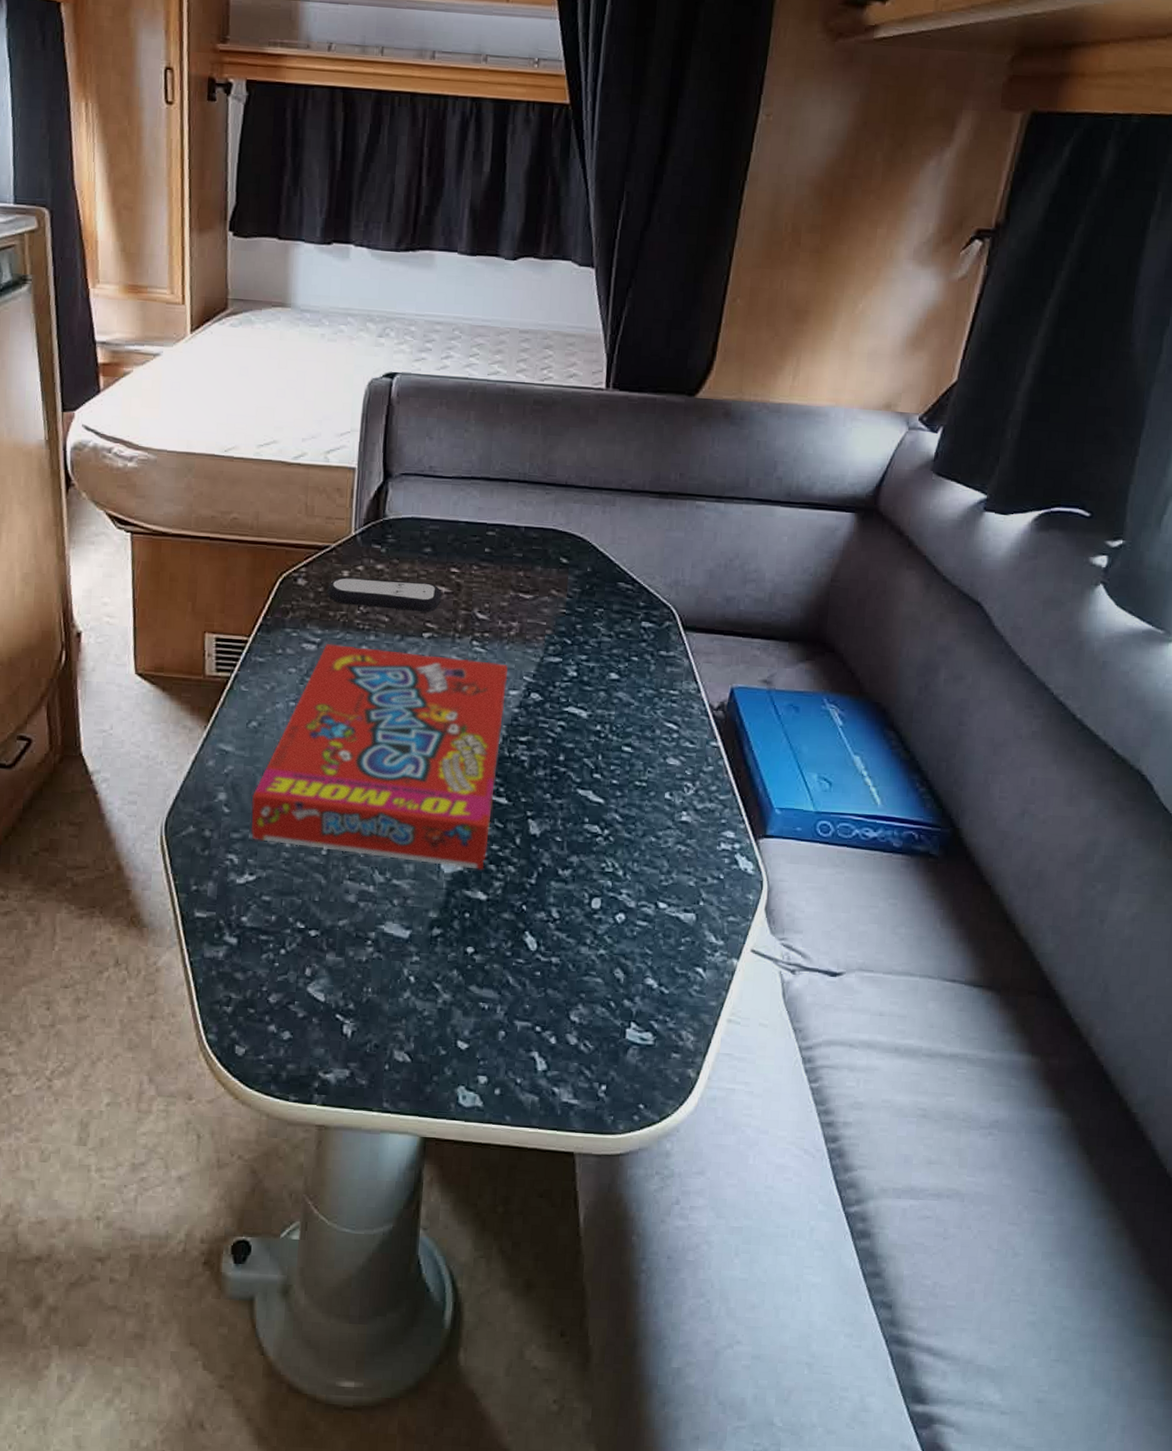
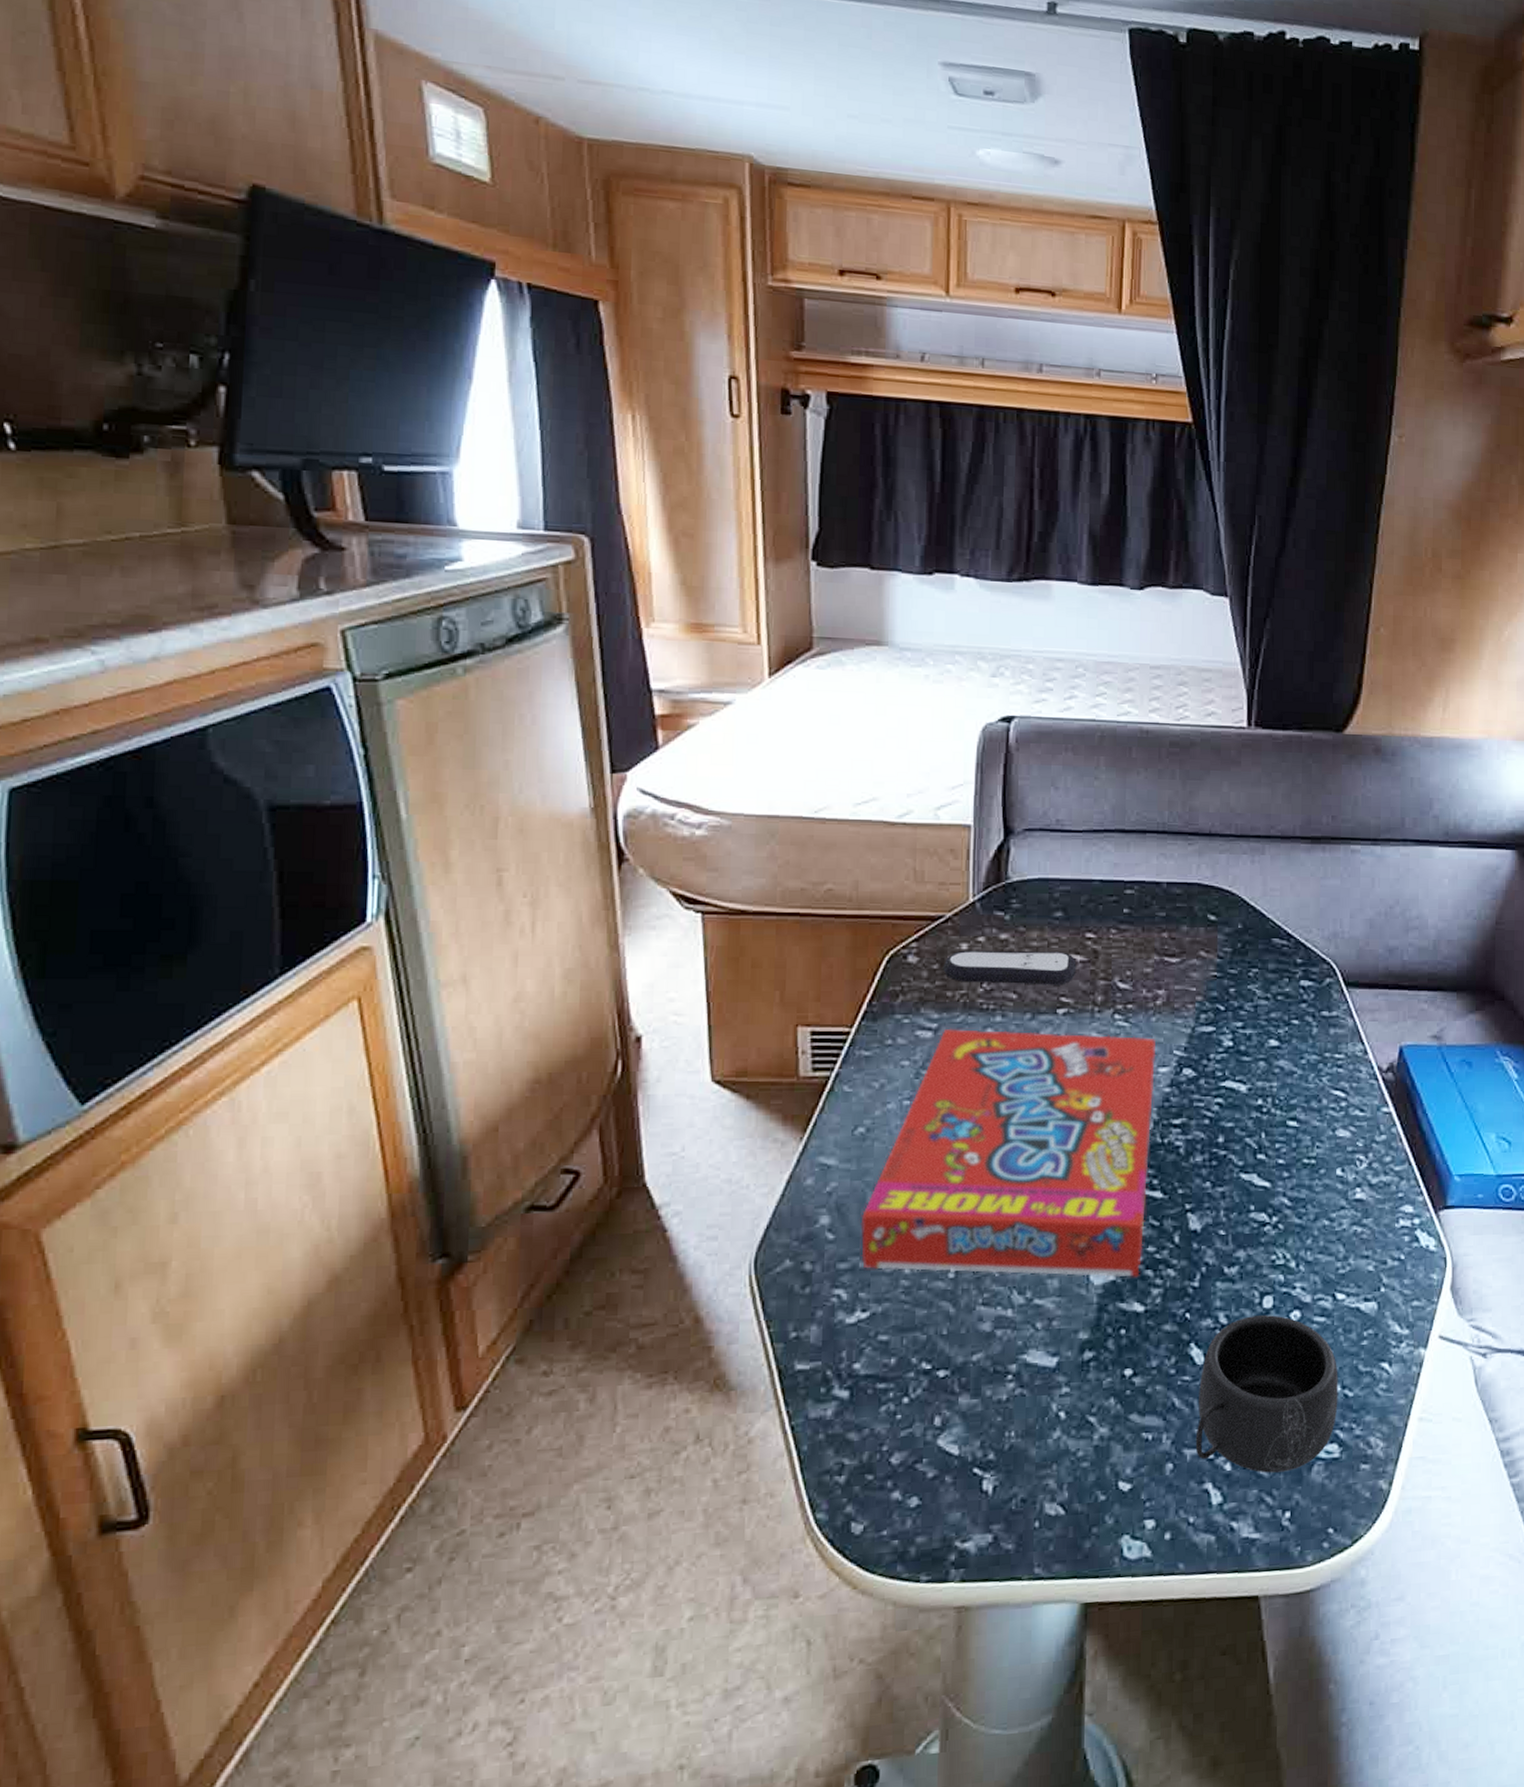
mug: none [525,914,656,1051] -> present [1195,1315,1338,1473]

